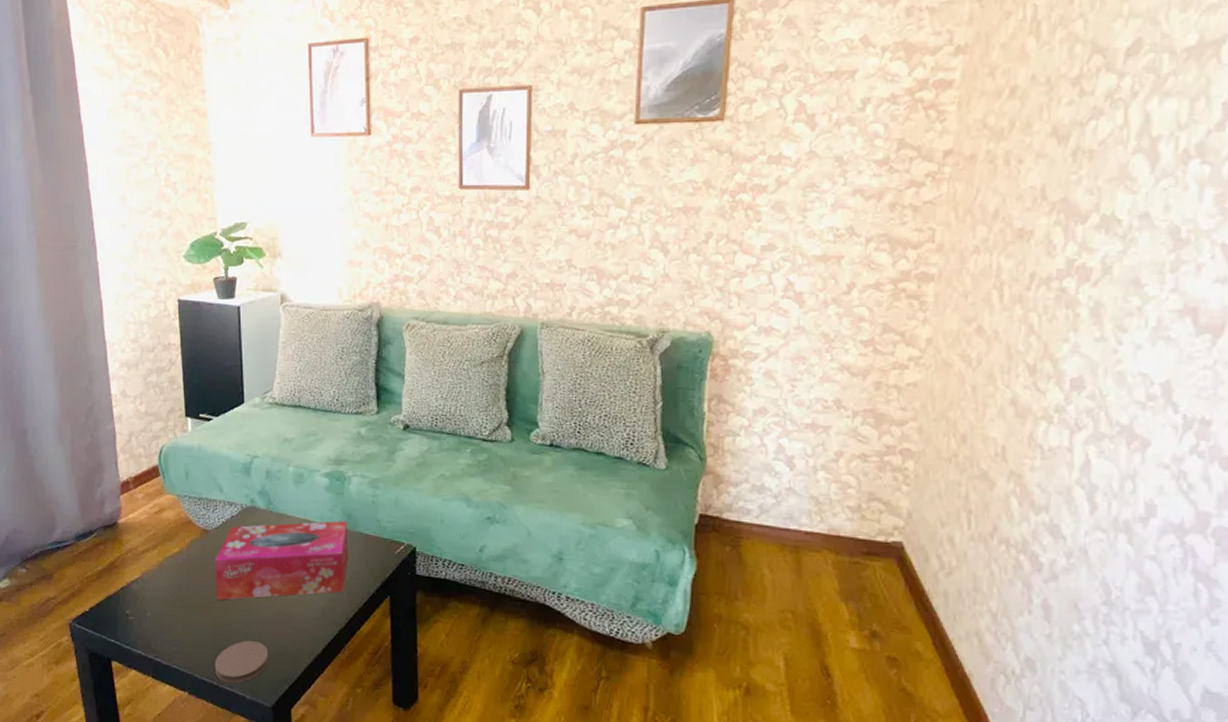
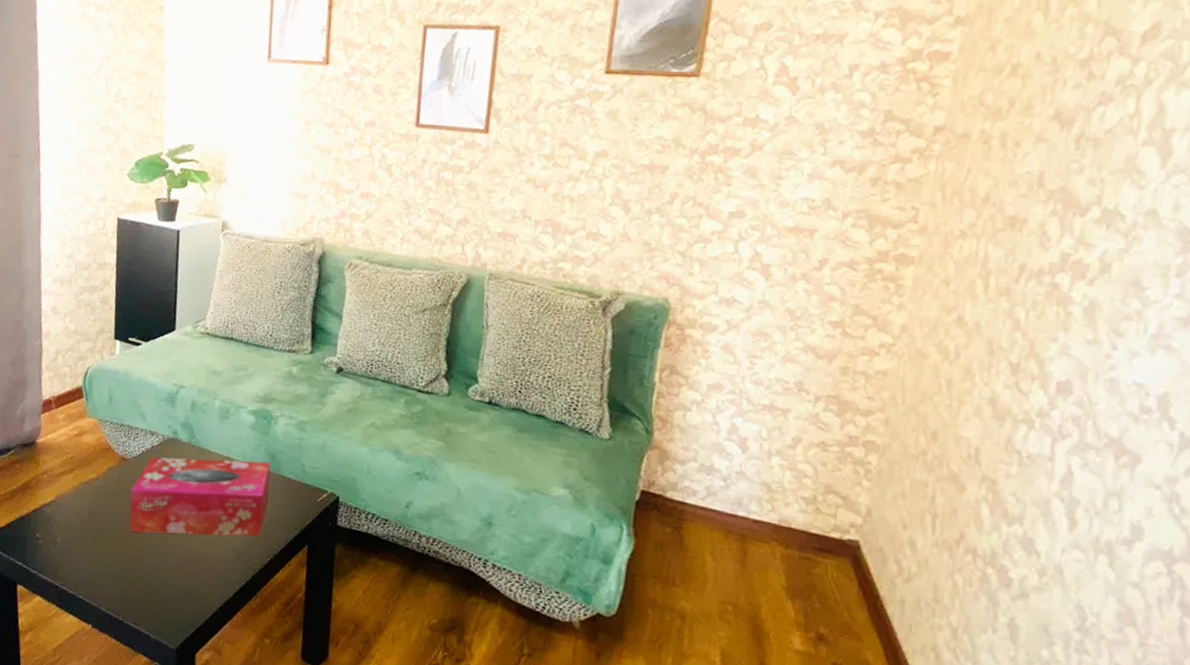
coaster: present [214,640,268,684] -> none [121,577,177,621]

